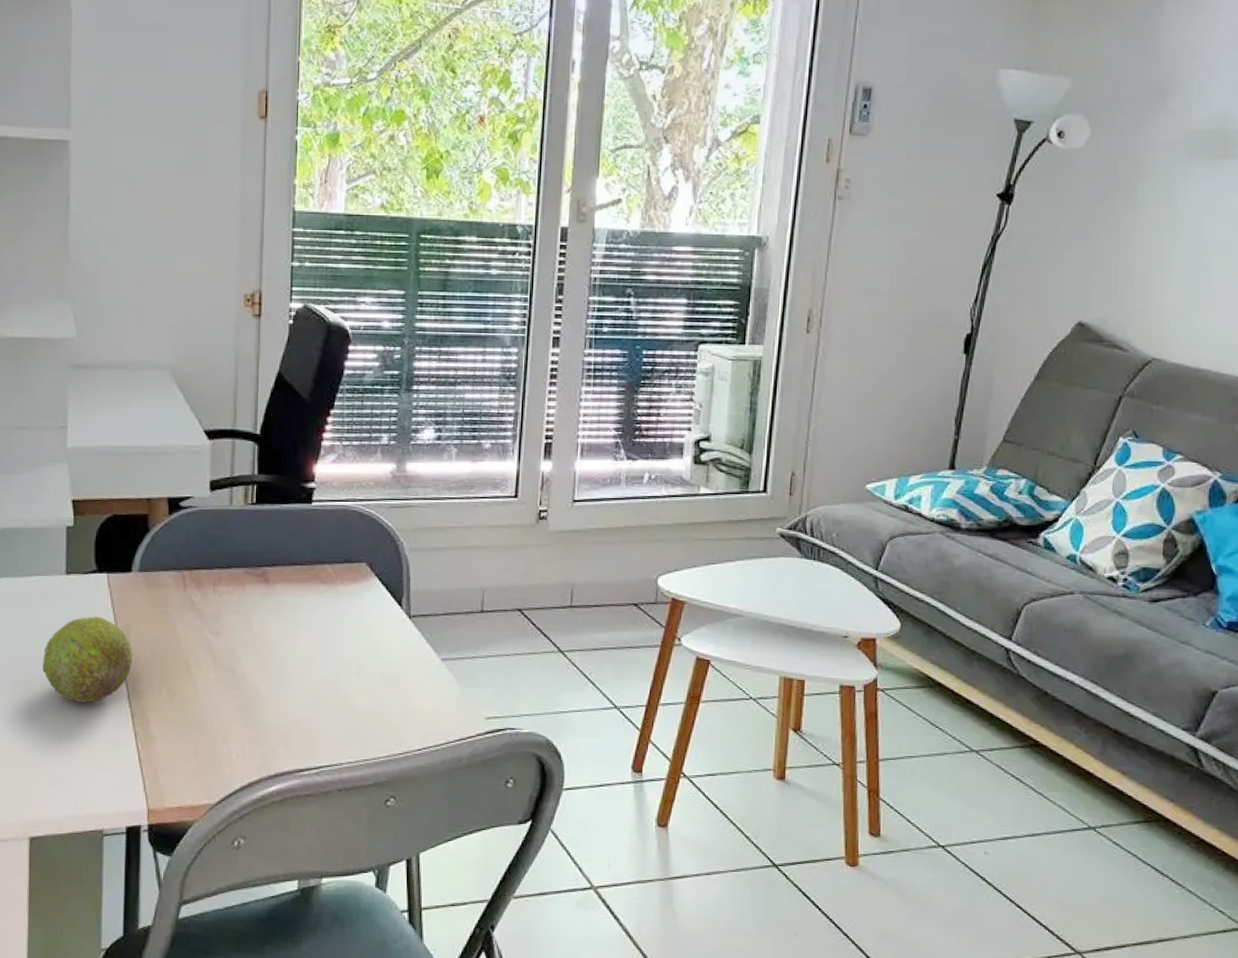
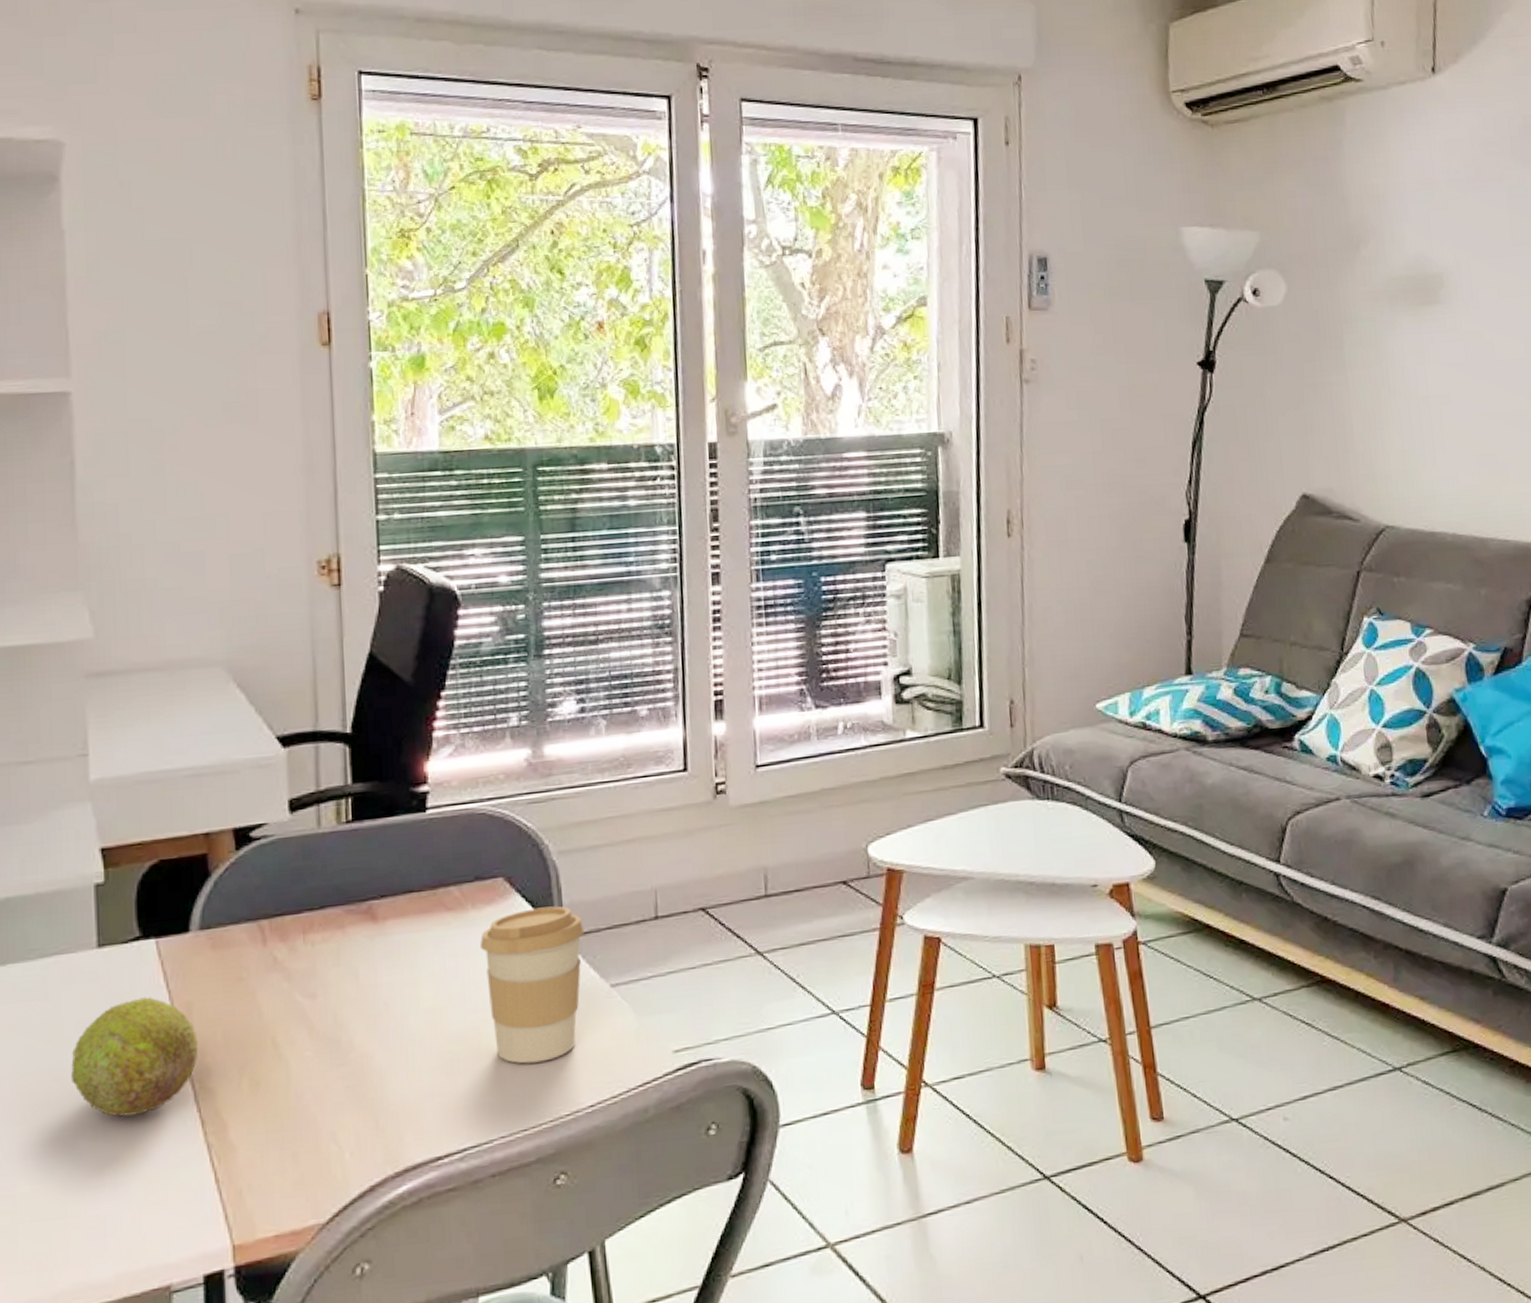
coffee cup: none [344,590,425,710] -> present [479,906,585,1064]

